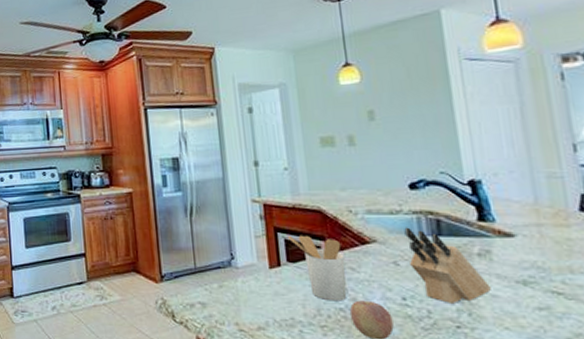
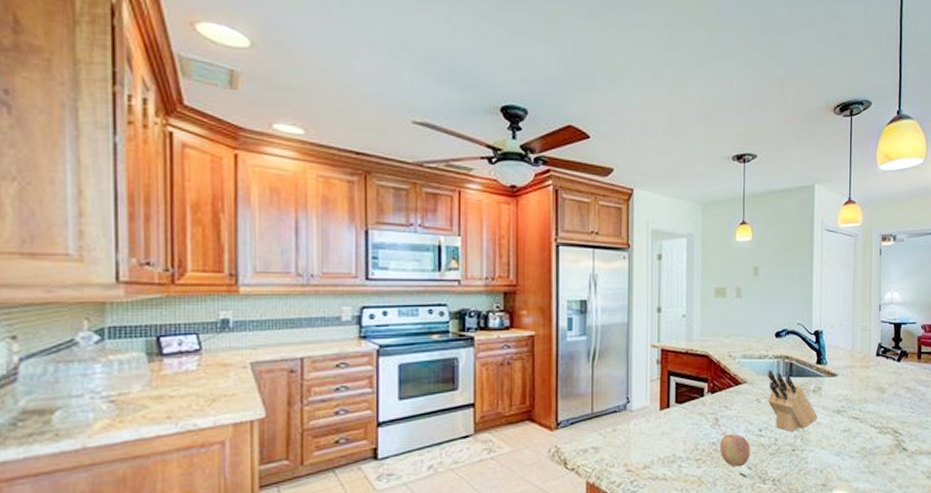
utensil holder: present [288,235,347,301] -> none [679,378,721,437]

